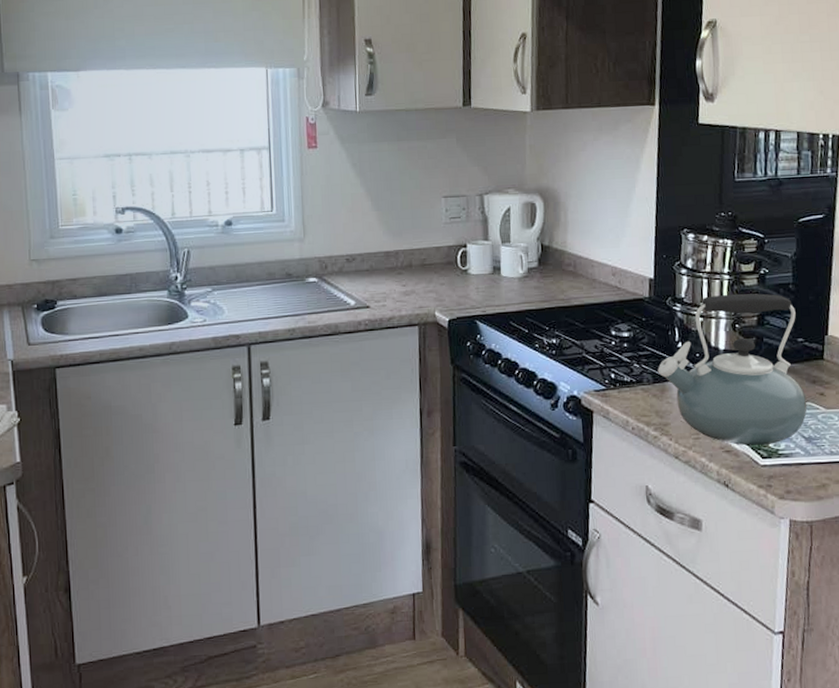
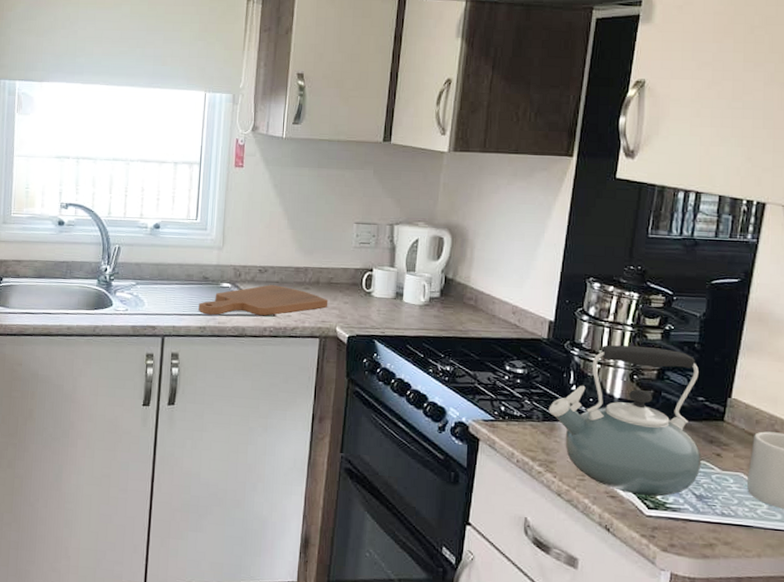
cutting board: none [285,274,424,315] -> present [198,285,329,316]

